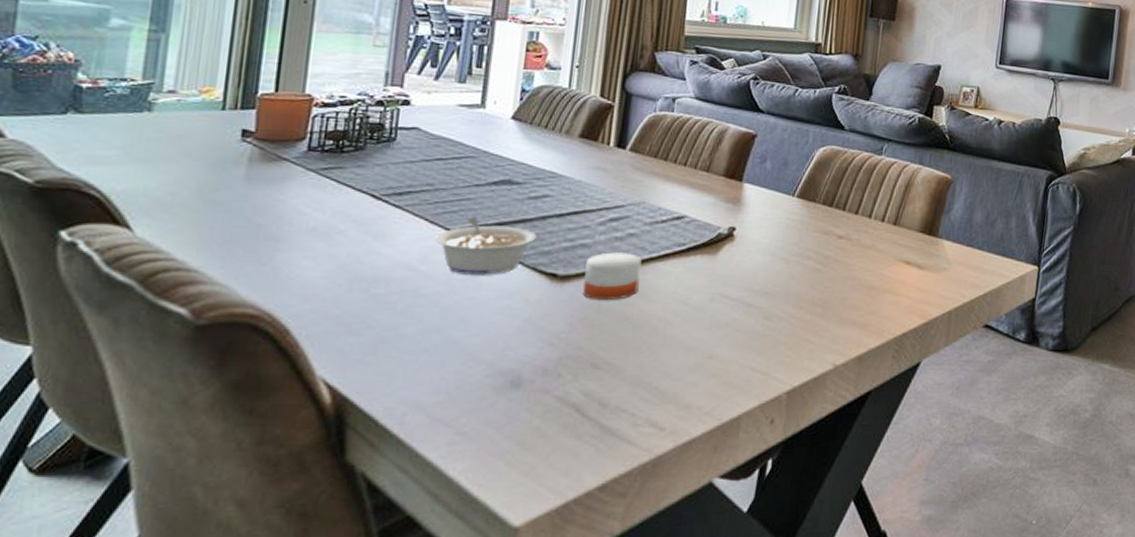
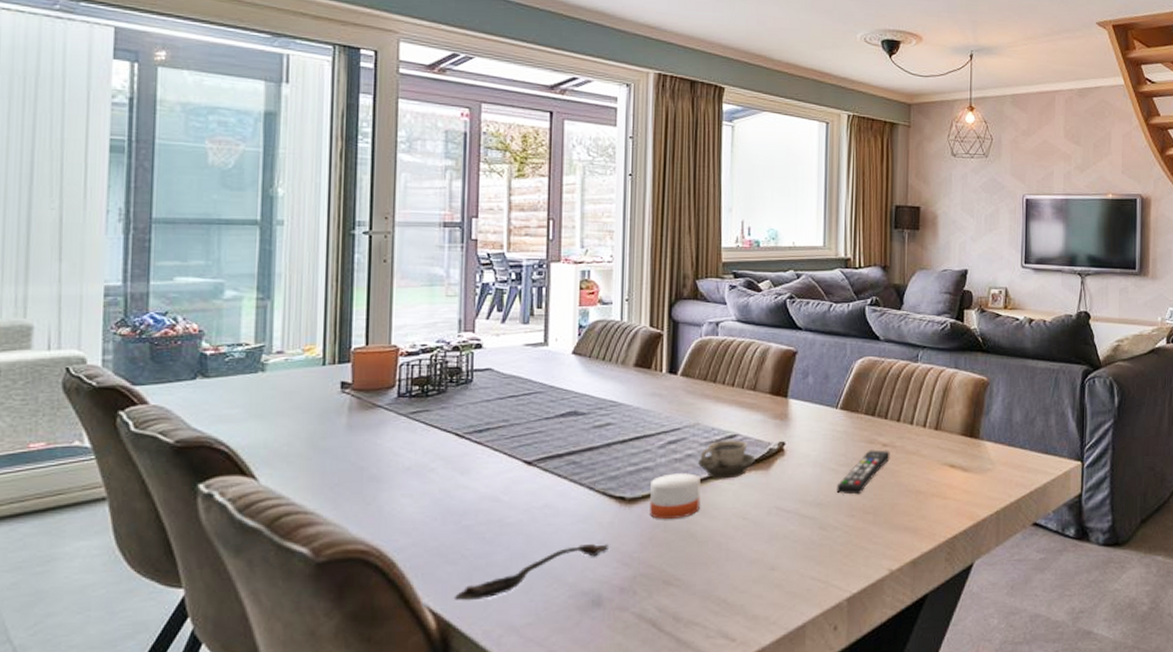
spoon: none [354,320,536,375] -> present [453,543,610,601]
legume: present [435,215,537,275] -> none [514,447,604,503]
cup: none [640,221,703,262] -> present [698,440,756,479]
remote control: none [785,241,845,286] -> present [836,449,890,495]

